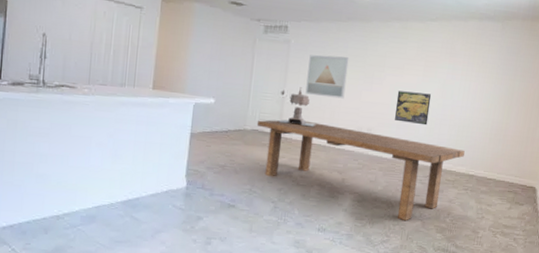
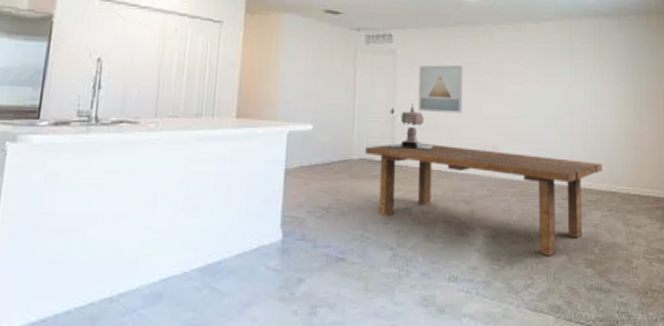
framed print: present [394,91,432,126] -> none [520,100,558,138]

